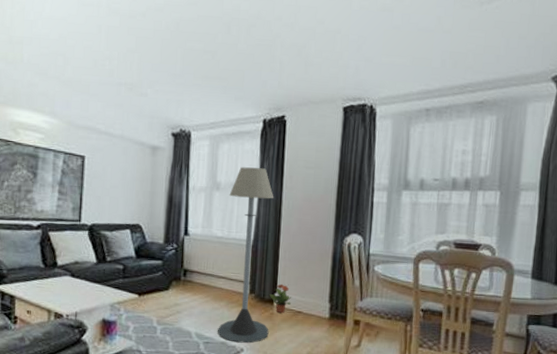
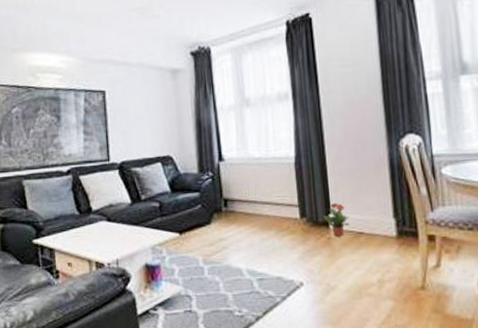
floor lamp: present [218,167,274,343] -> none [261,75,329,276]

